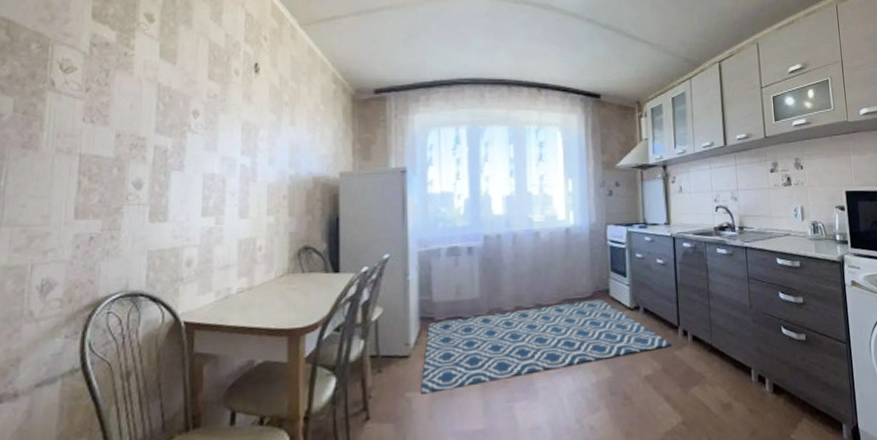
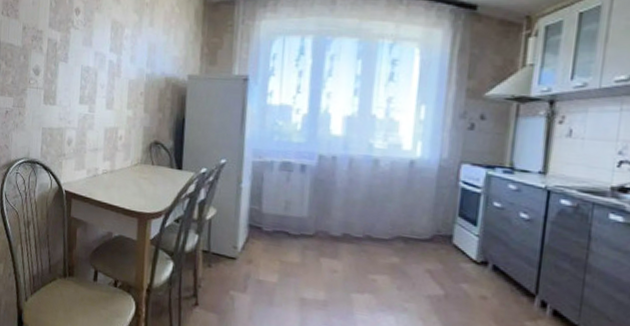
rug: present [421,299,672,394] -> none [244,232,523,315]

